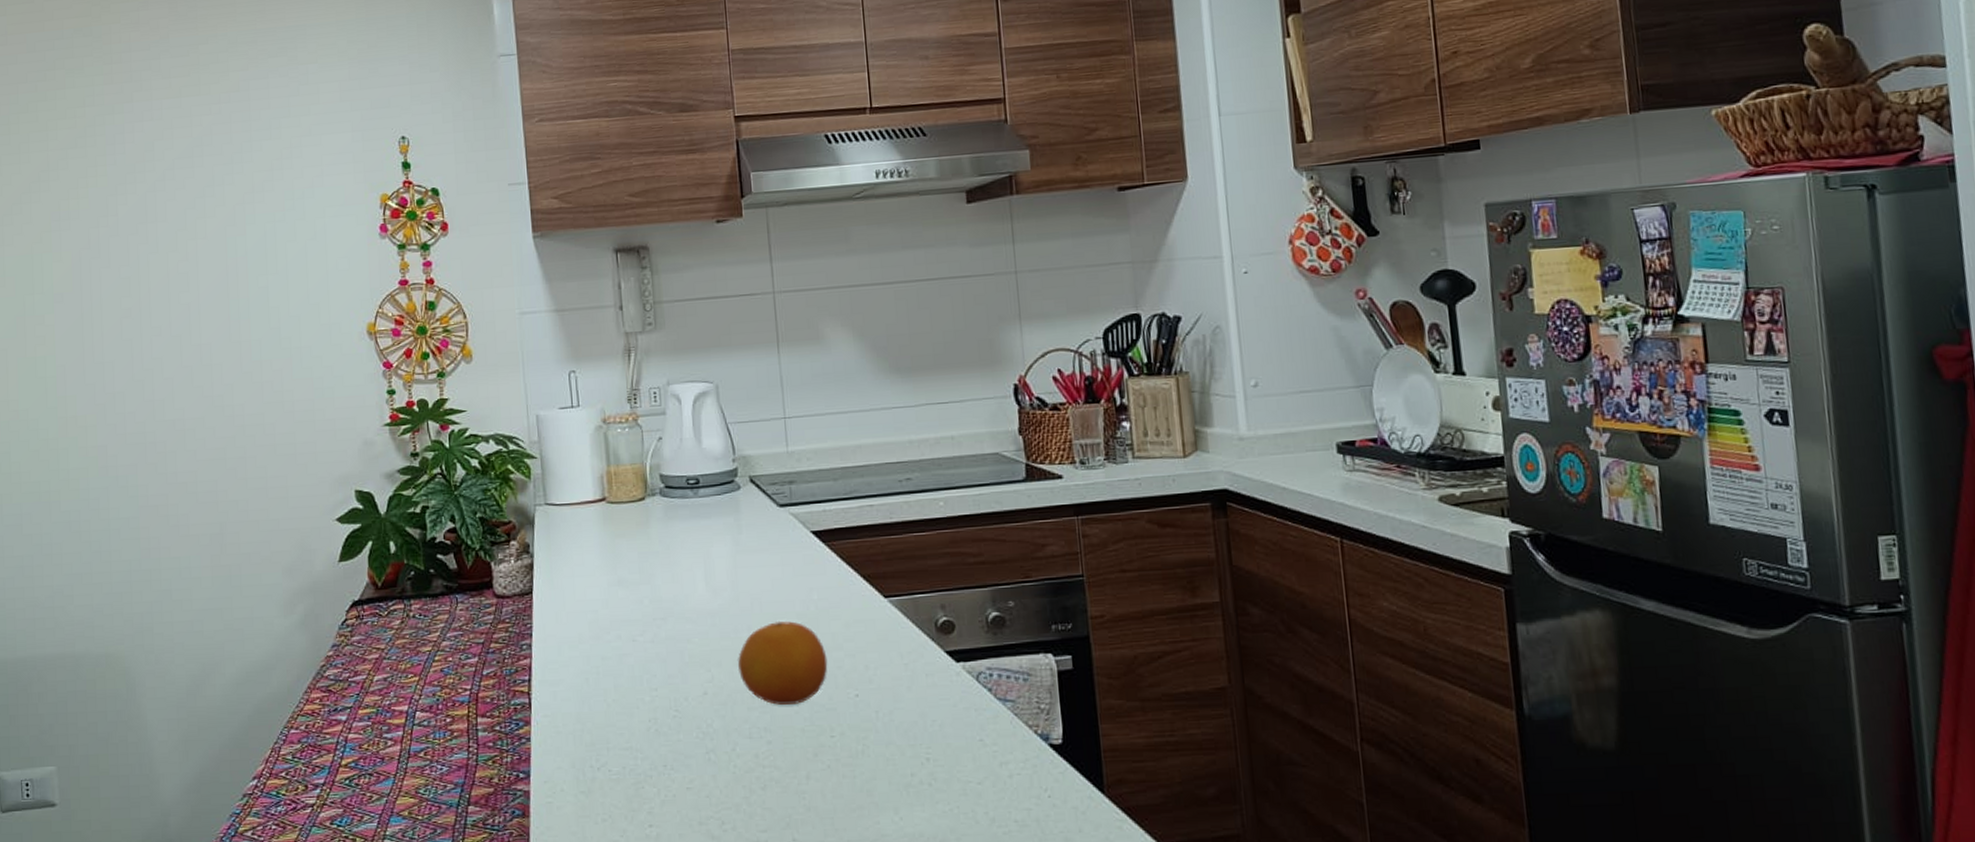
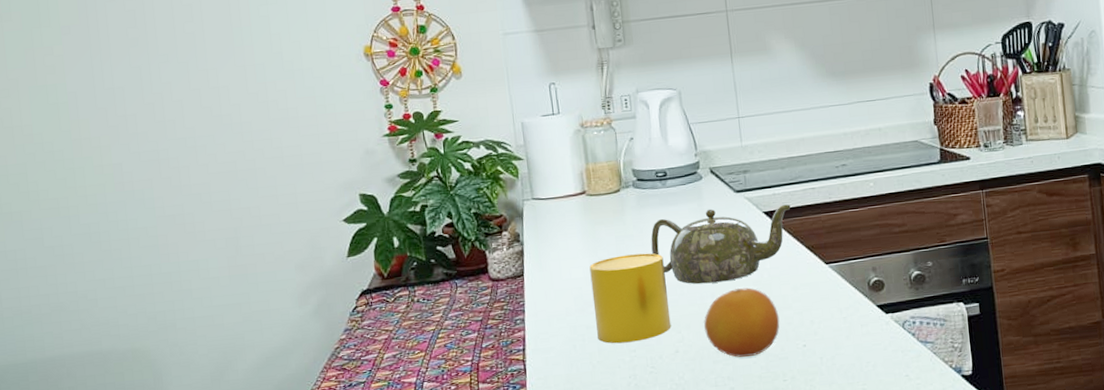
cup: none [607,573,700,680] -> present [589,253,671,344]
teapot: none [678,523,844,614] -> present [651,204,791,284]

